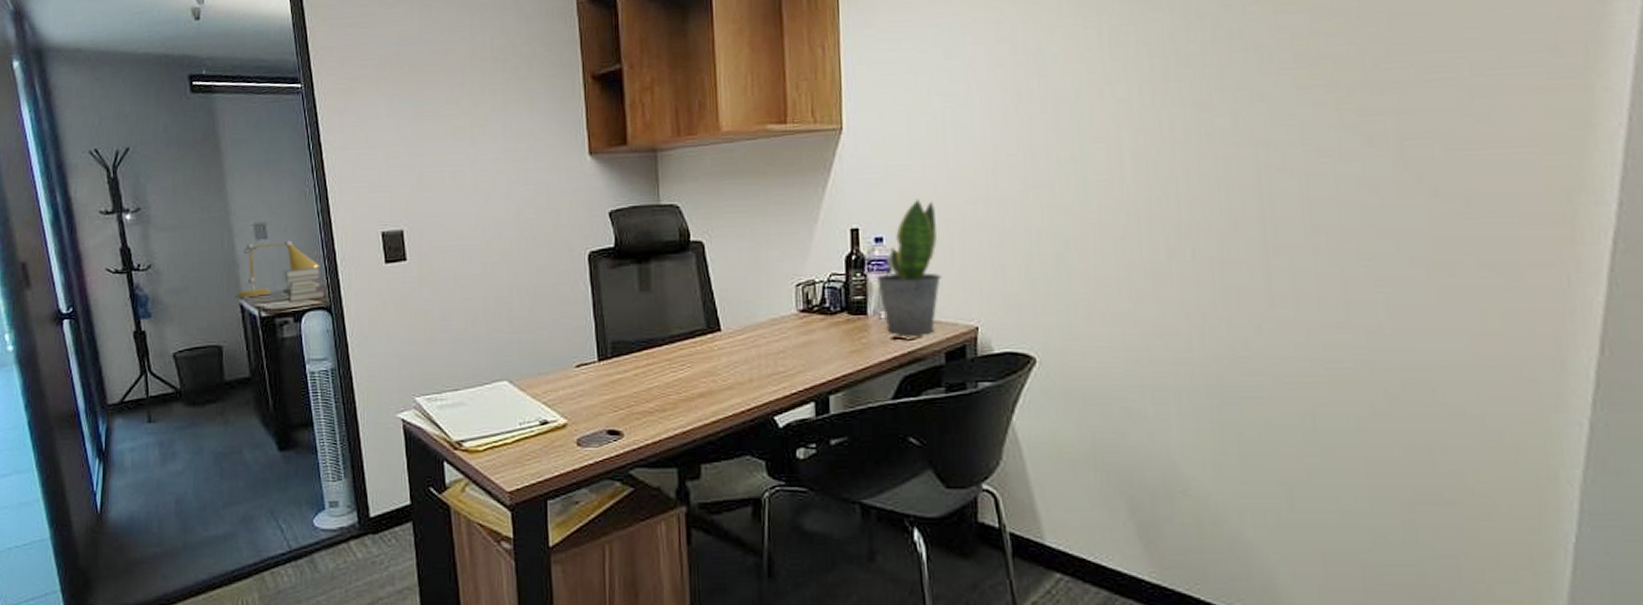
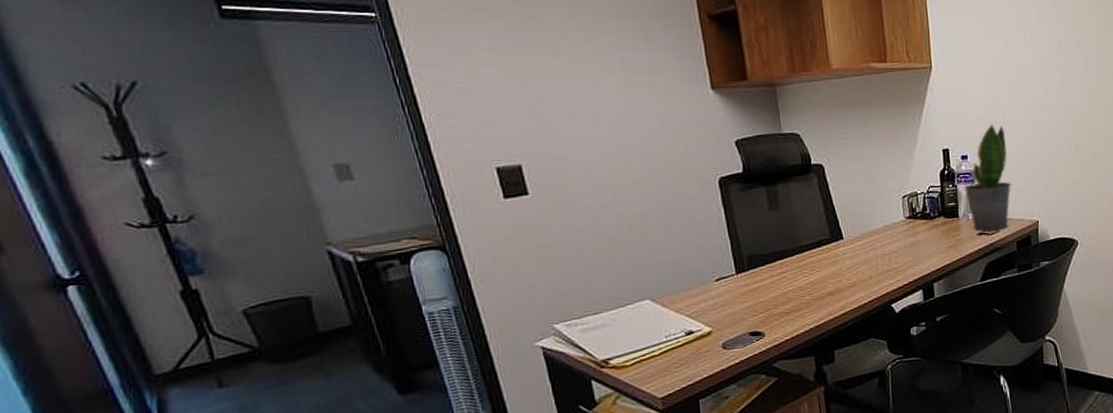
table lamp: present [235,240,319,298] -> none [319,180,425,245]
books: present [282,266,324,302] -> none [377,205,435,244]

